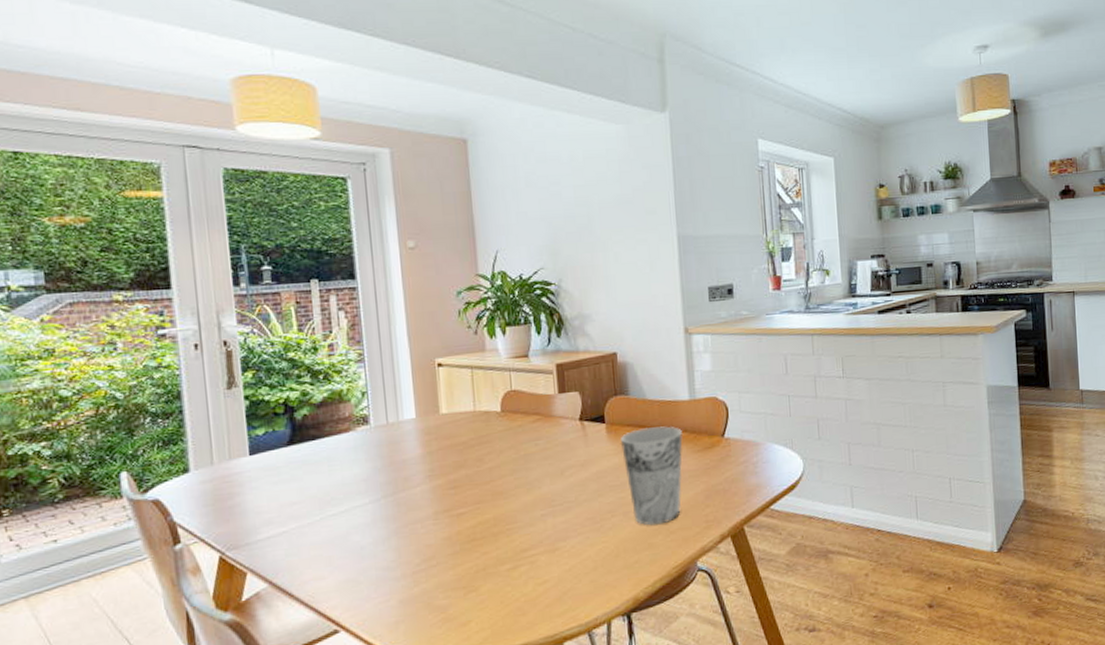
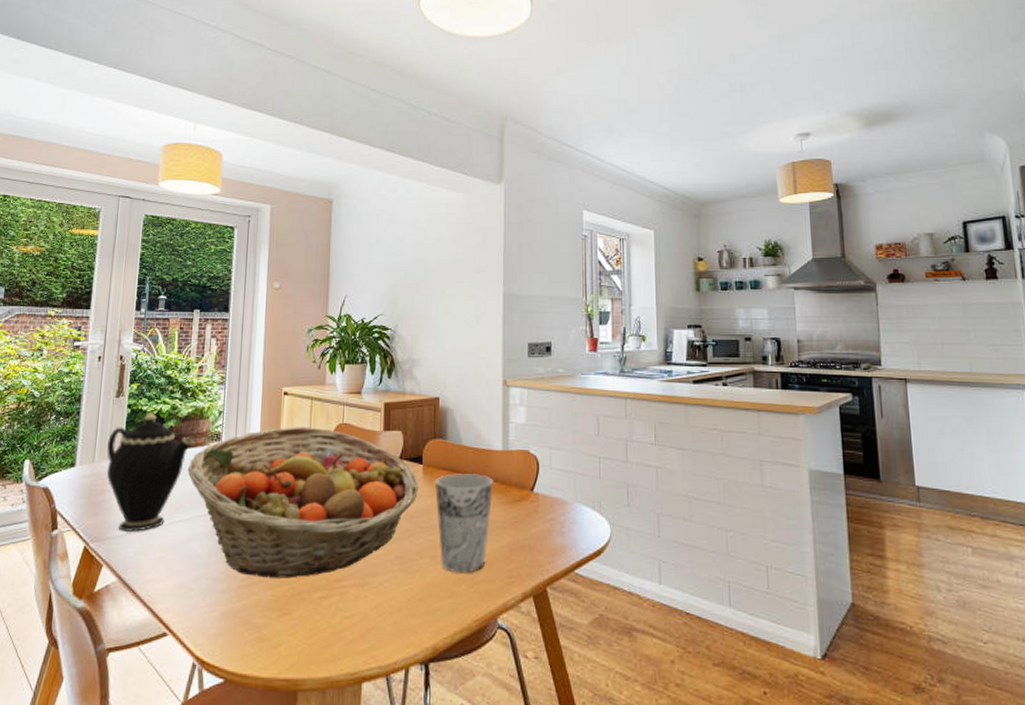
teapot: none [226,401,337,535] -> present [106,411,195,533]
fruit basket: none [333,398,603,560] -> present [187,427,418,578]

